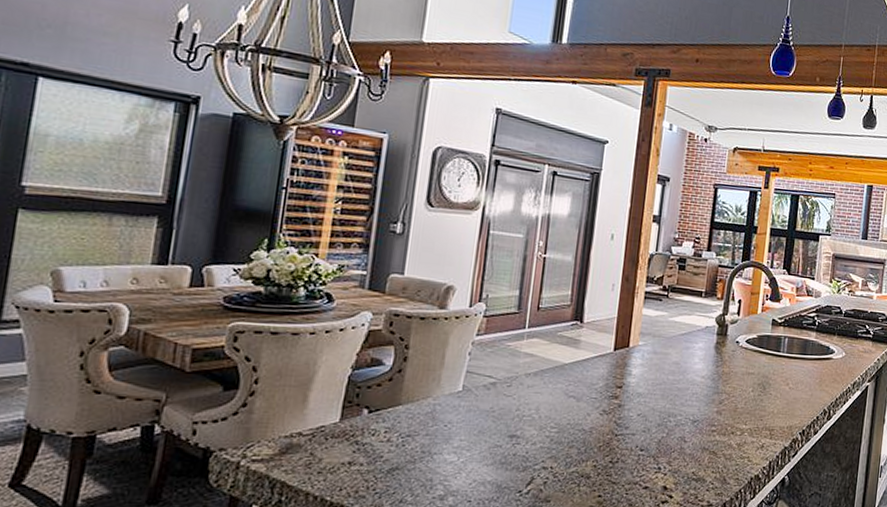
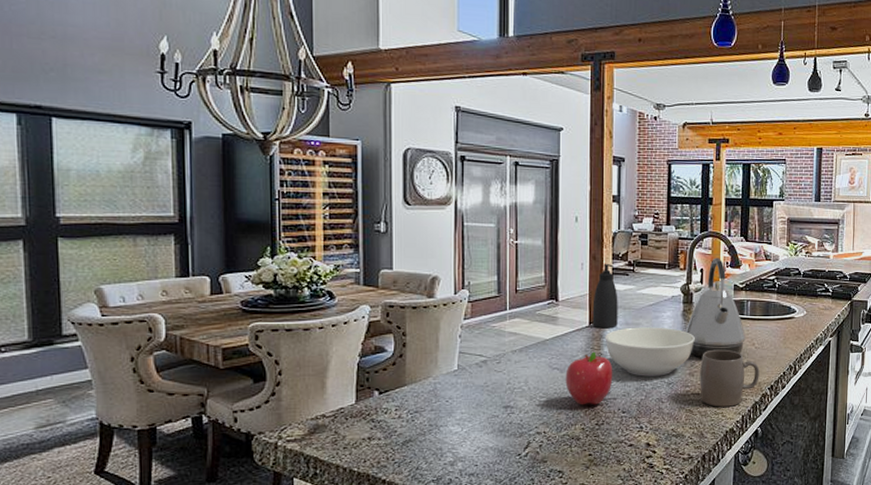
fruit: none [580,380,635,440] -> present [565,351,613,405]
soap dispenser: none [617,287,649,357] -> present [592,264,618,329]
bowl: none [629,357,728,412] -> present [605,327,696,377]
kettle: none [716,289,781,394] -> present [685,258,747,357]
mug: none [726,387,792,451] -> present [700,349,760,407]

